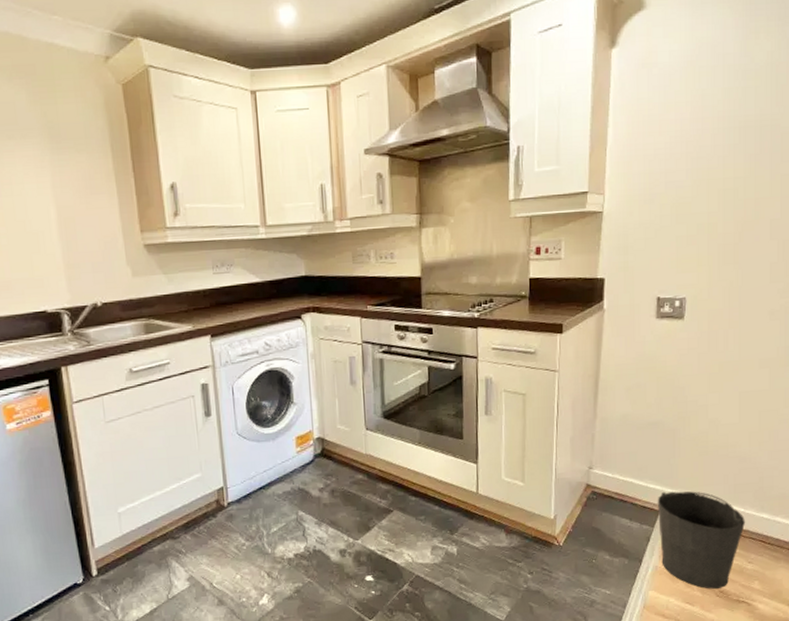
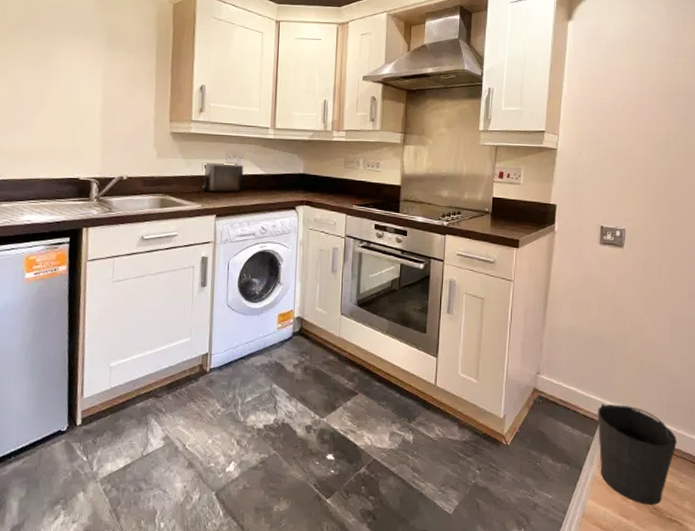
toaster: none [186,273,239,310] -> present [202,162,244,193]

